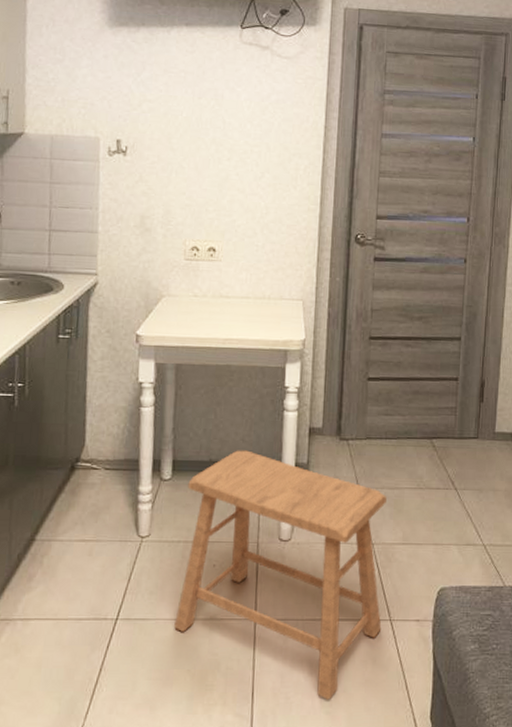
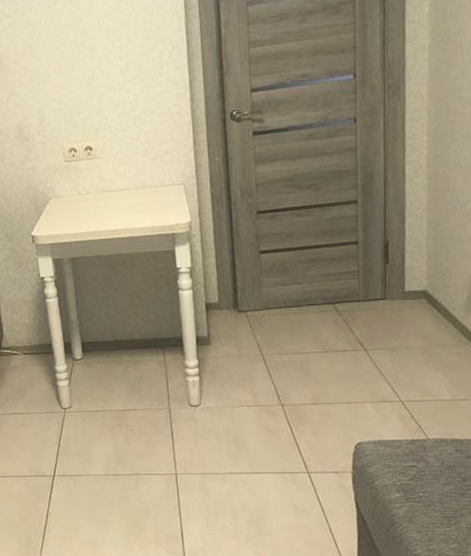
stool: present [174,450,387,700] -> none [98,329,300,541]

